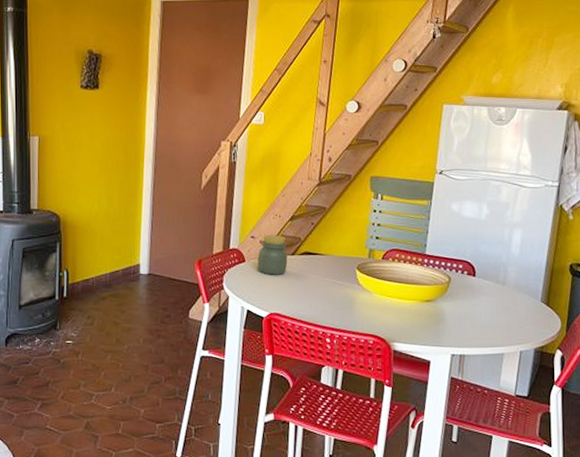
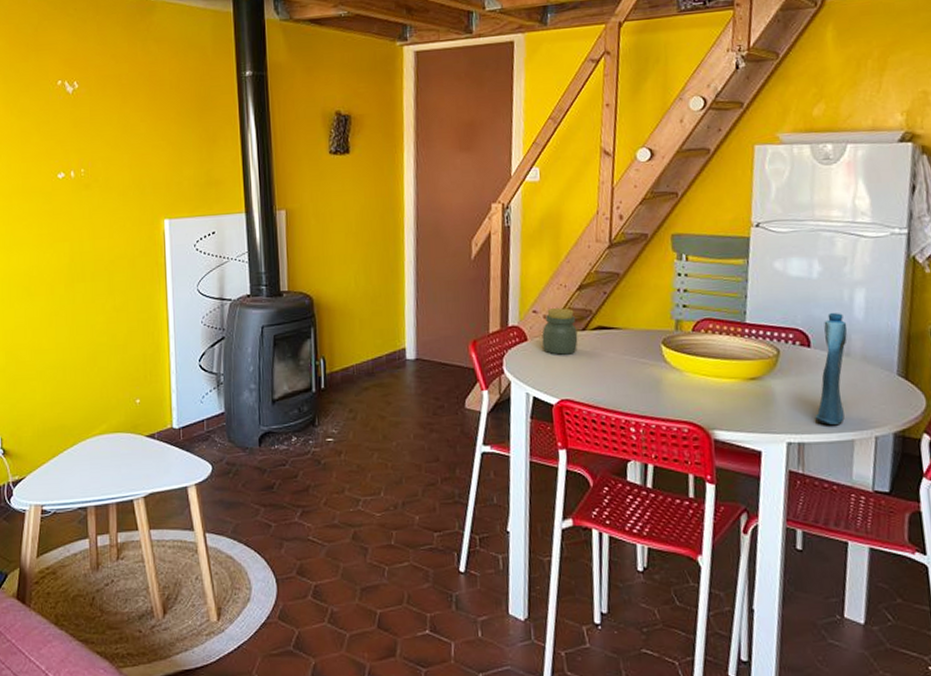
bottle: none [475,248,505,340] -> present [815,312,848,425]

